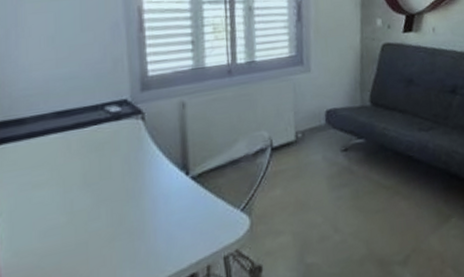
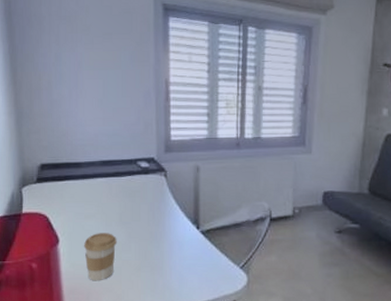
coffee cup: none [32,201,81,269] -> present [84,233,117,281]

